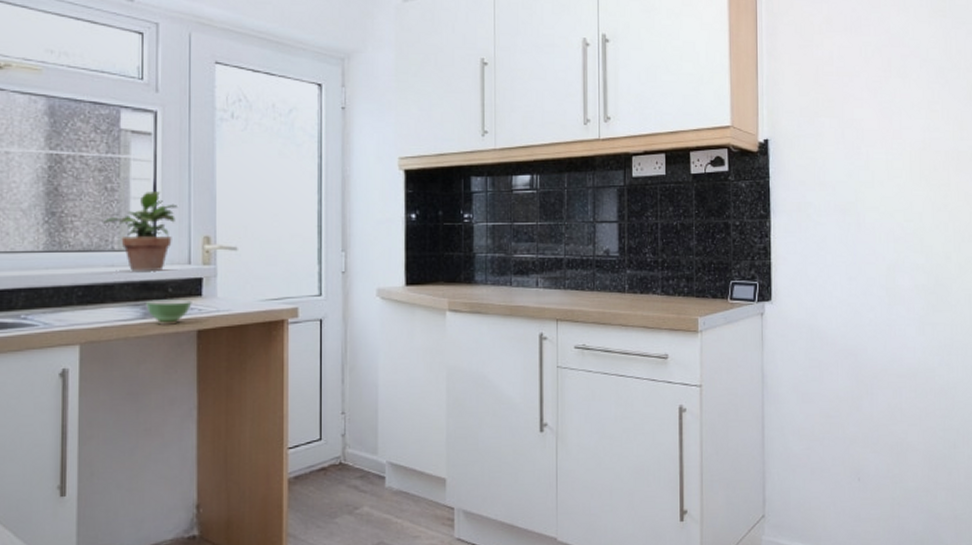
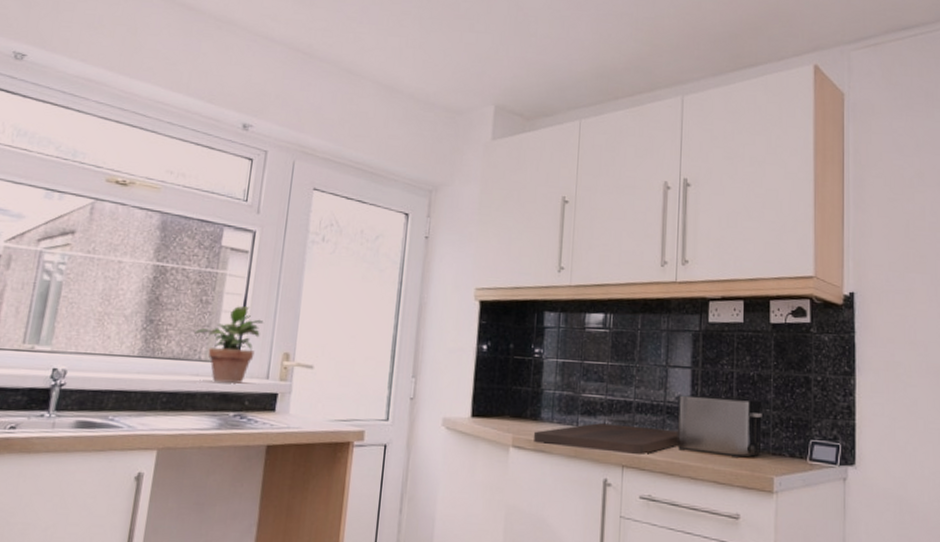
bowl: present [144,299,192,326] -> none [221,411,266,439]
cutting board: none [468,281,608,309] -> present [533,423,678,456]
toaster: none [606,246,686,304] -> present [676,394,763,459]

